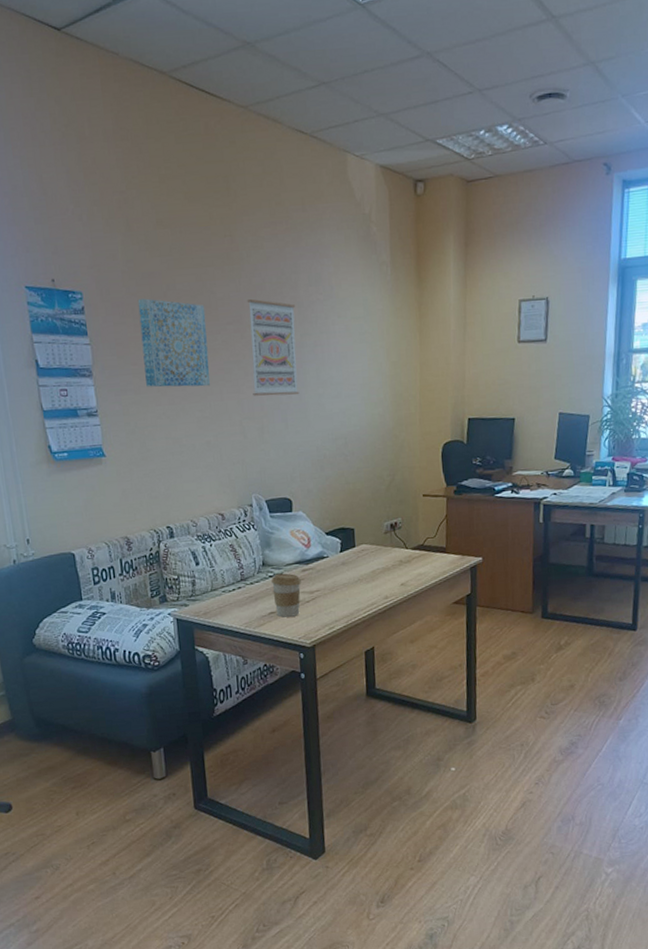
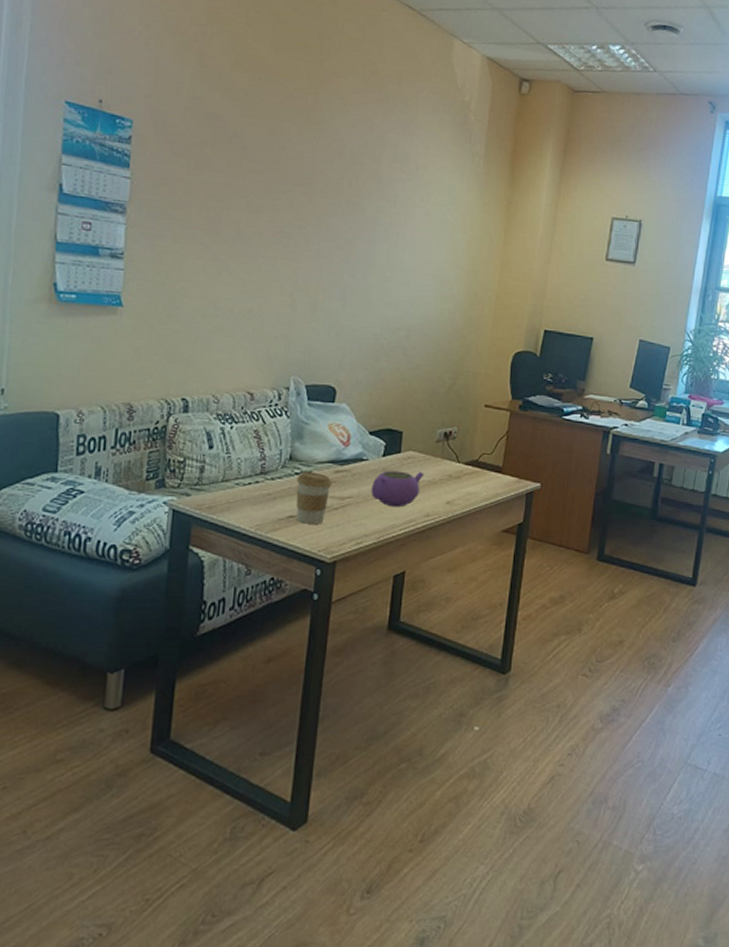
wall art: present [137,298,211,387] -> none [189,140,273,248]
wall art: present [247,299,300,396] -> none [311,164,376,275]
teapot: none [334,561,379,595] -> present [370,470,425,508]

